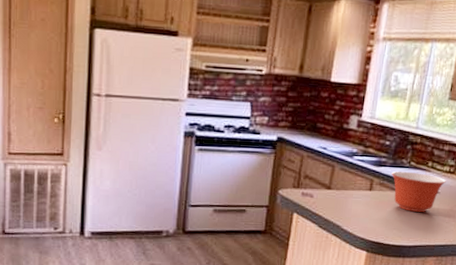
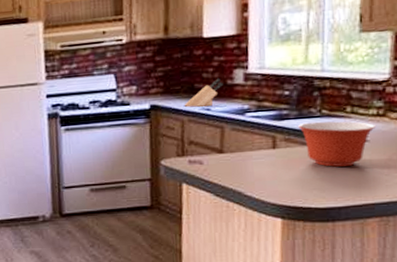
knife block: none [305,122,341,145] -> present [184,79,224,108]

